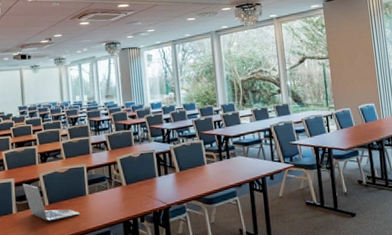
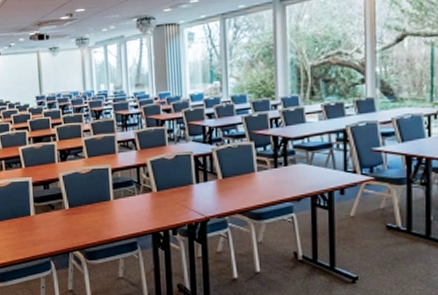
laptop: present [22,183,80,222] -> none [41,183,103,227]

